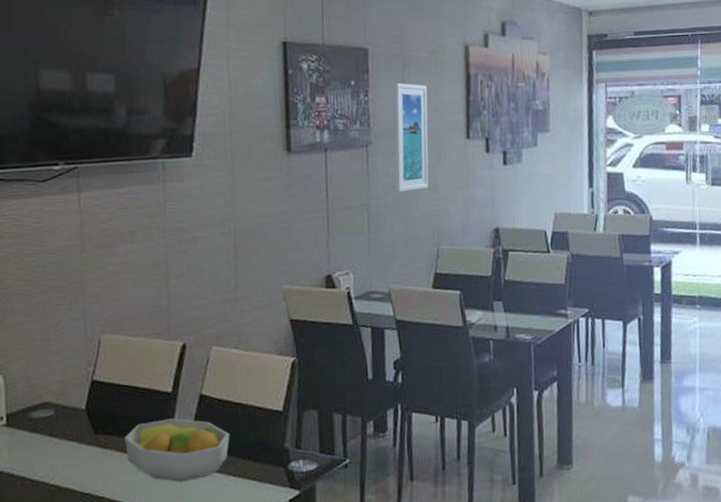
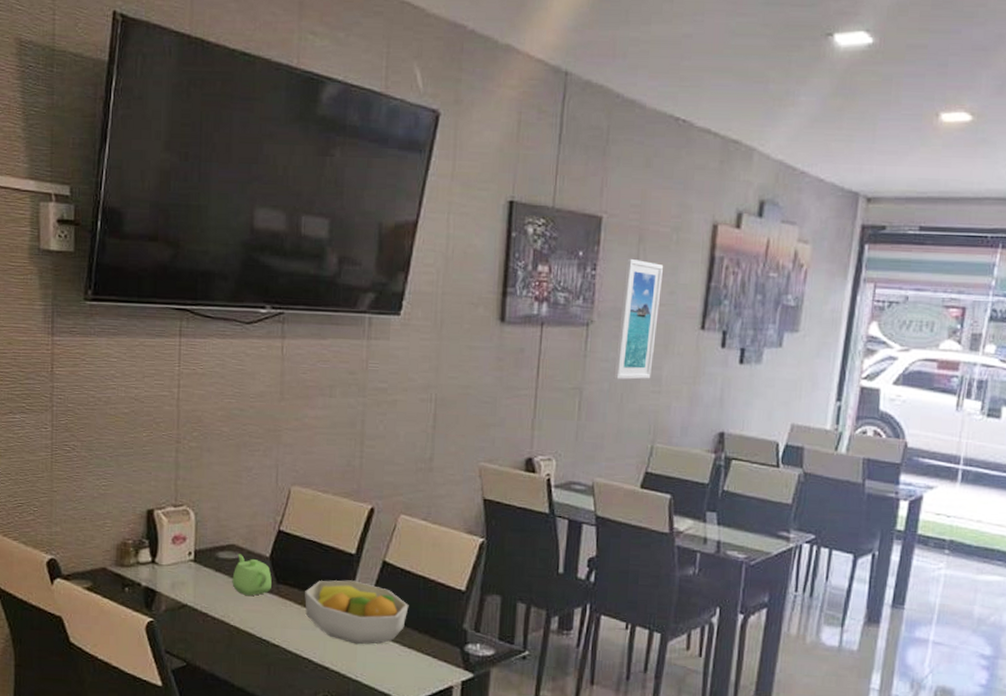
teapot: none [48,410,90,452] -> present [232,554,272,596]

